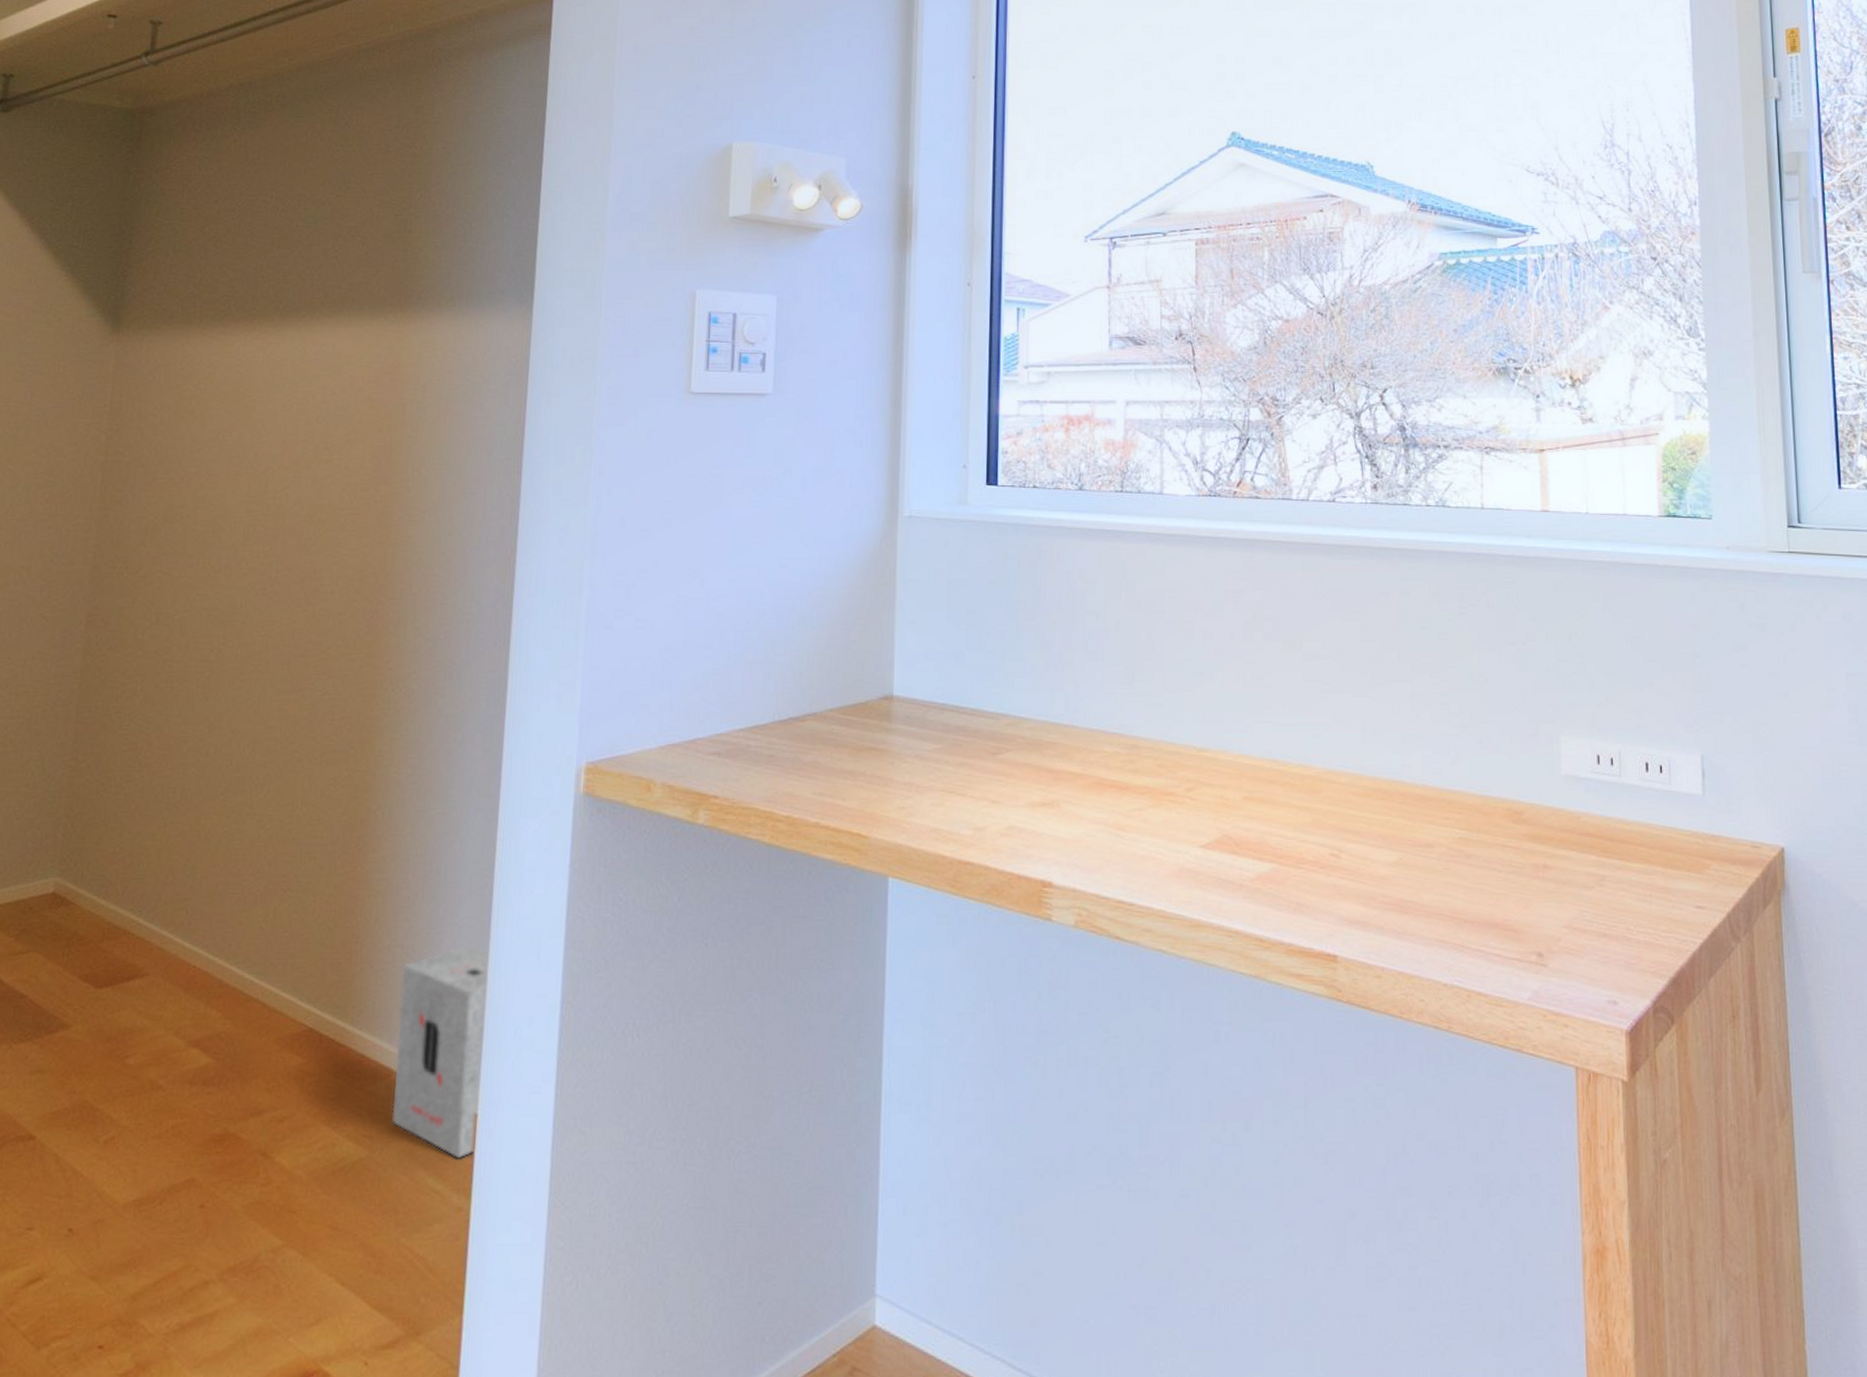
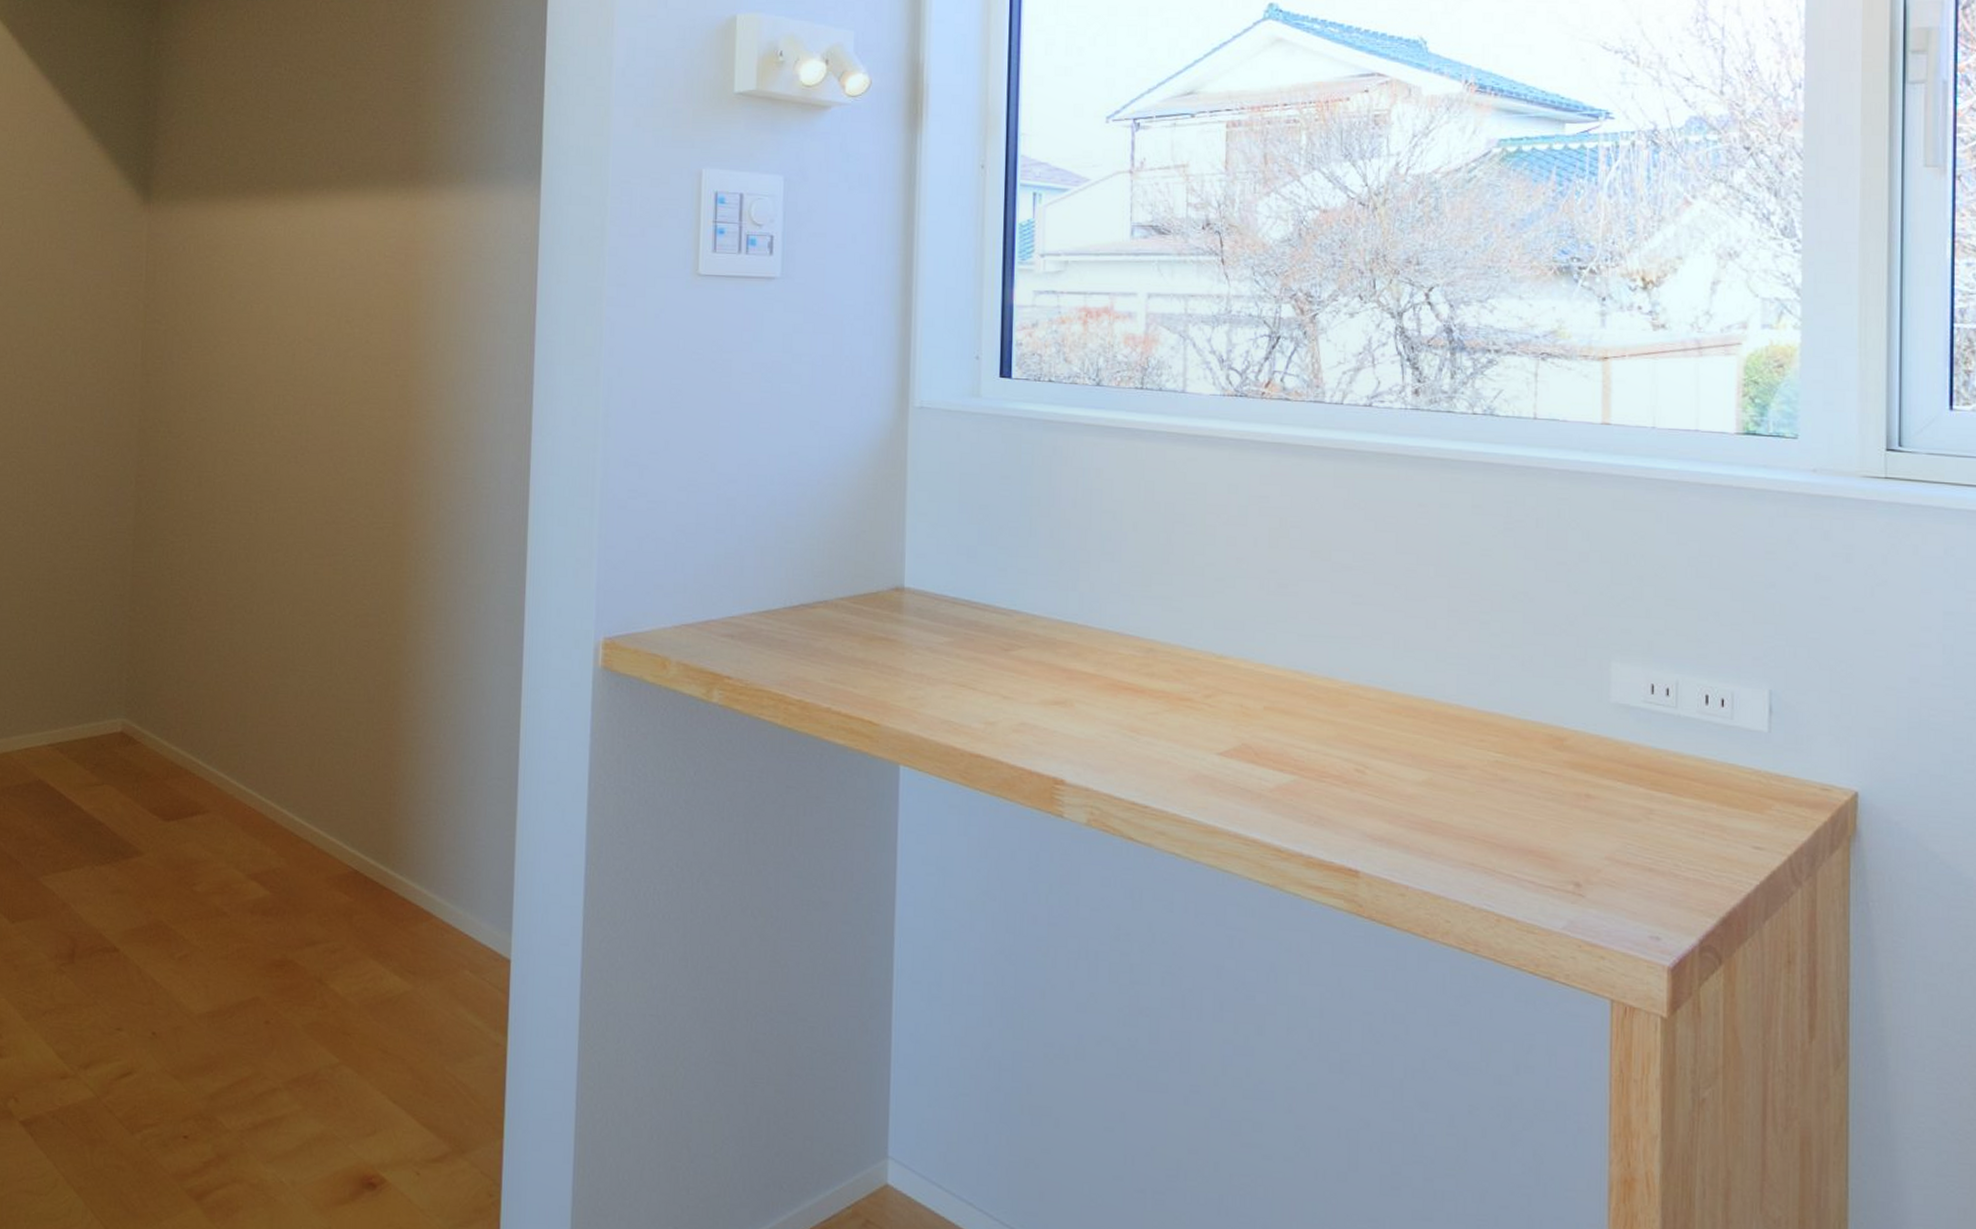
cardboard box: present [391,946,488,1159] -> none [432,804,516,999]

